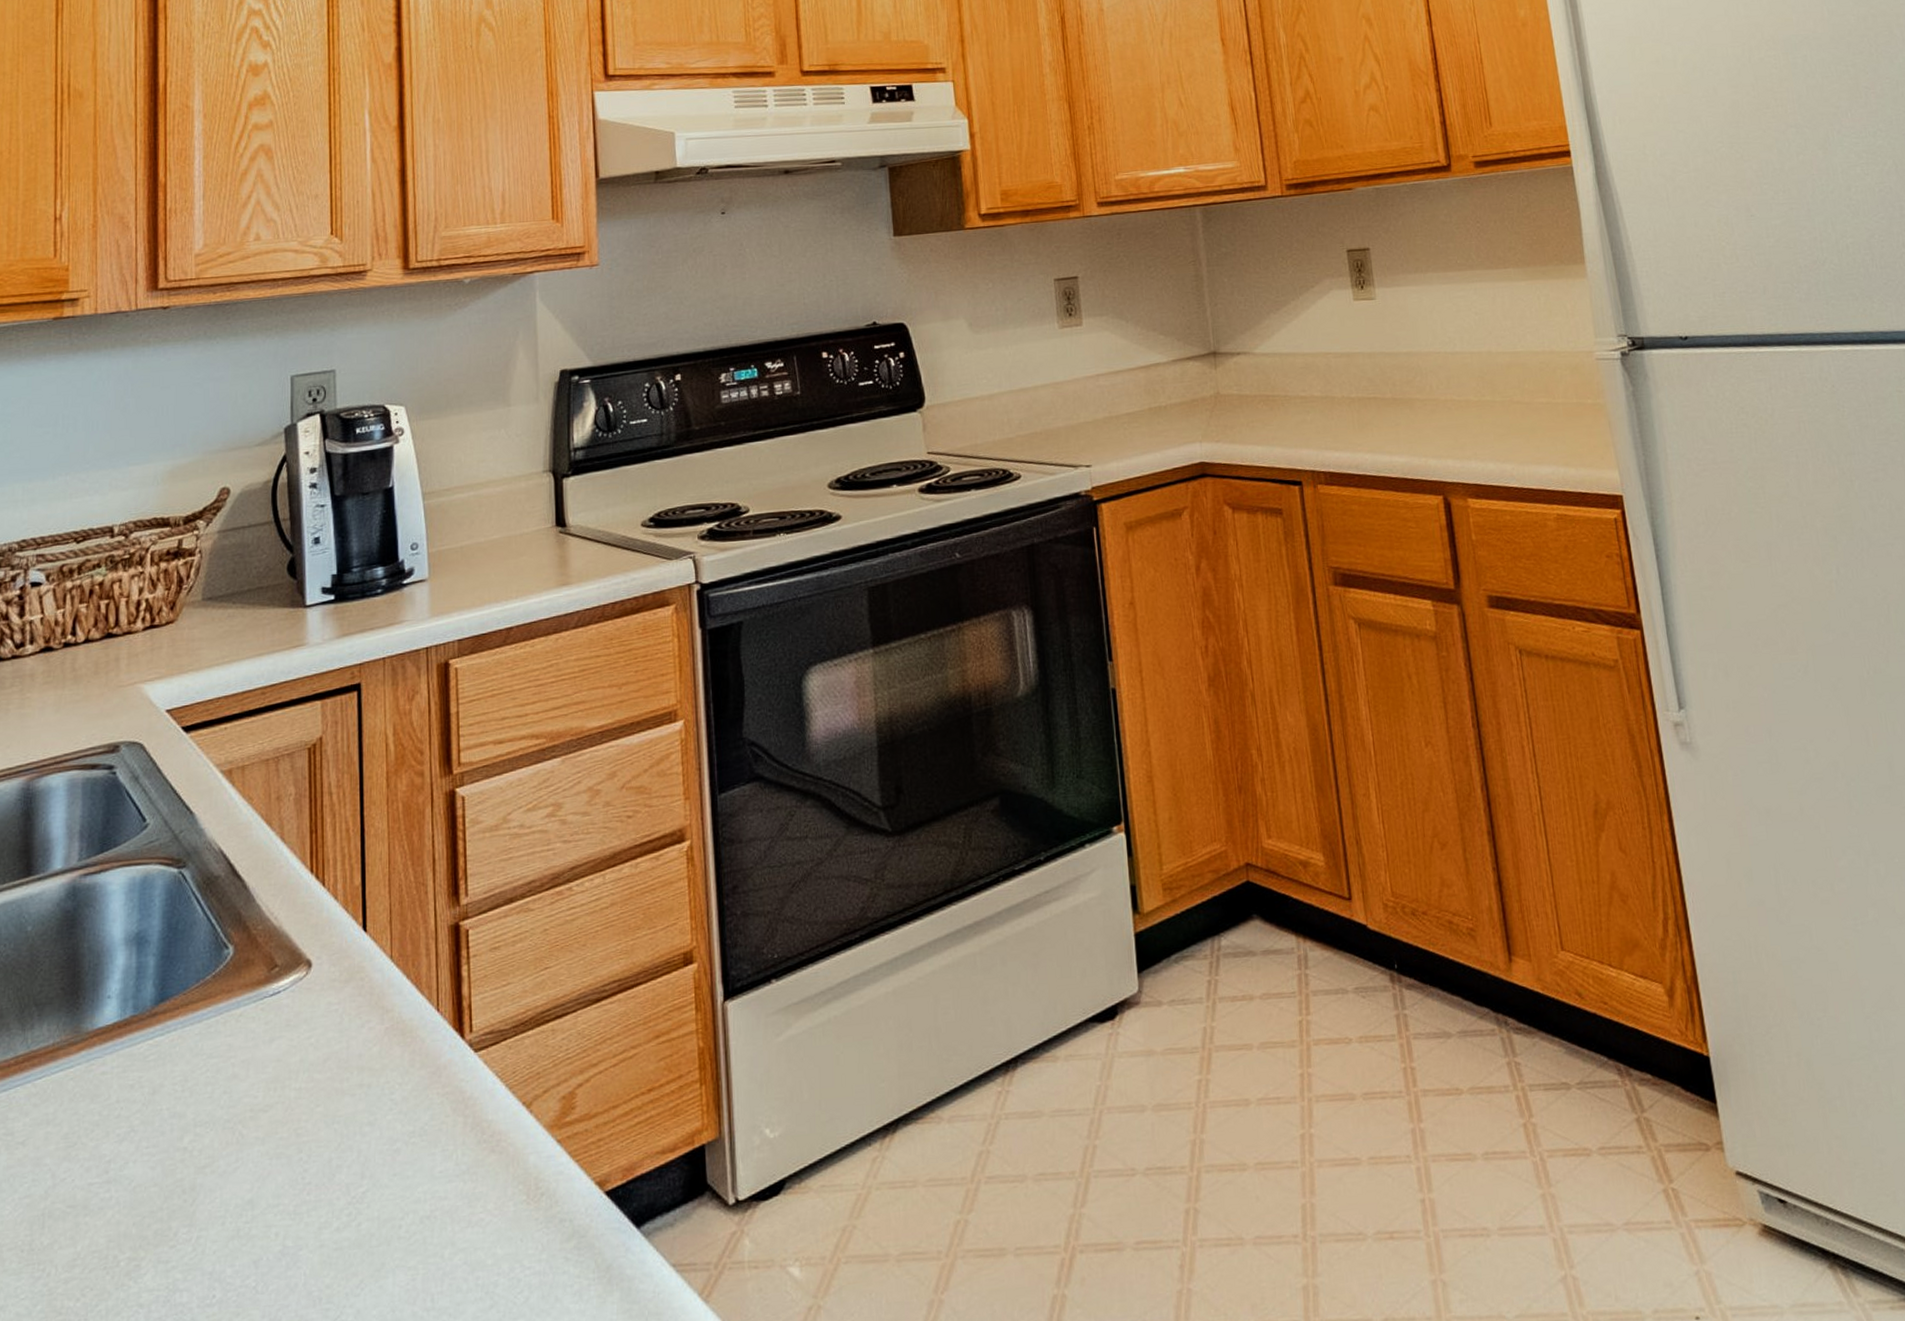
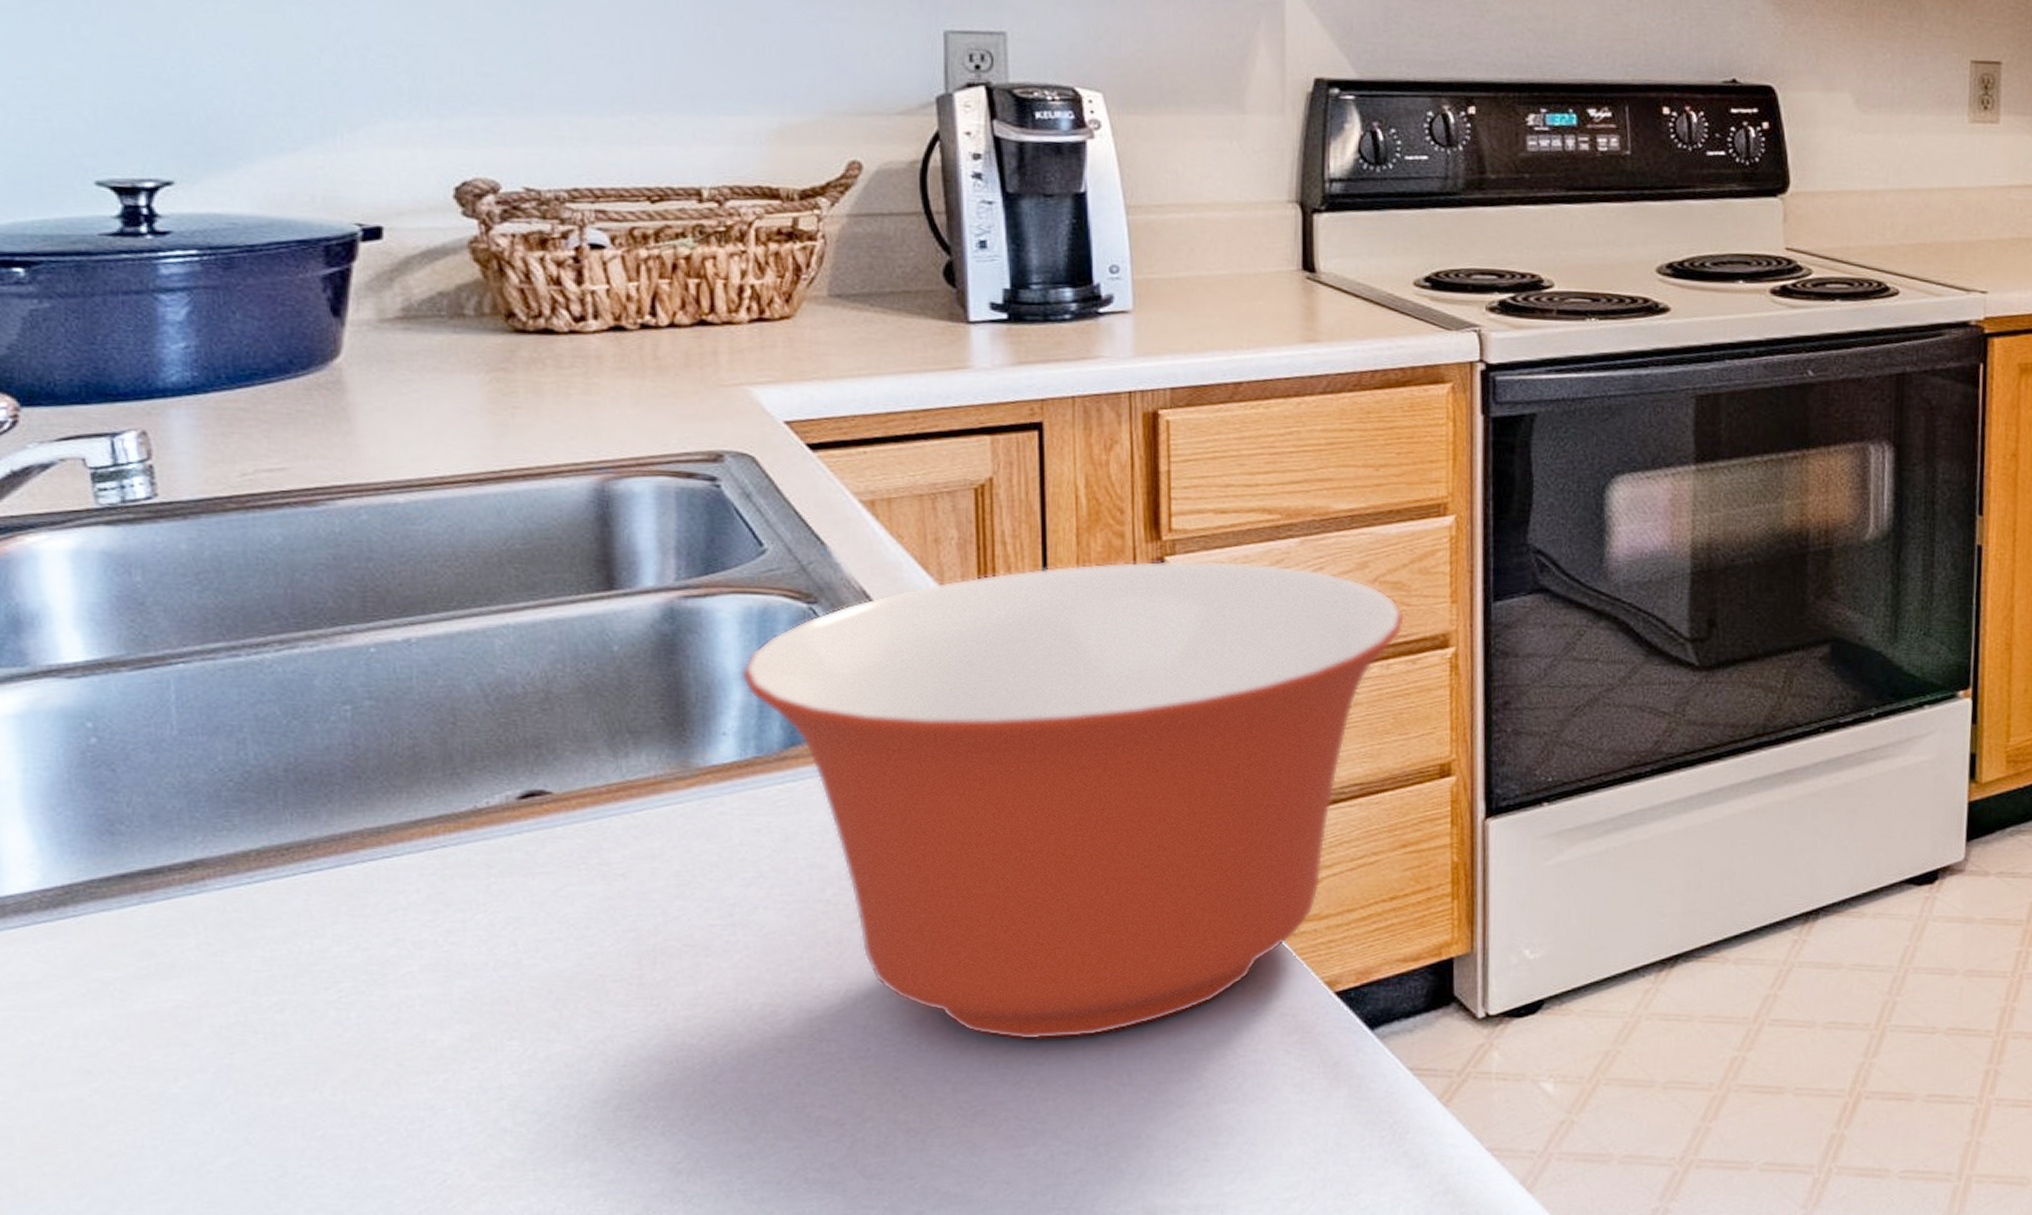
mixing bowl: none [124,783,648,1272] -> present [741,560,1404,1039]

